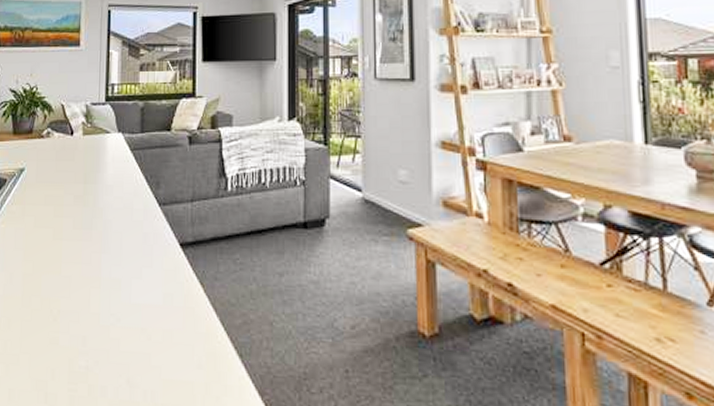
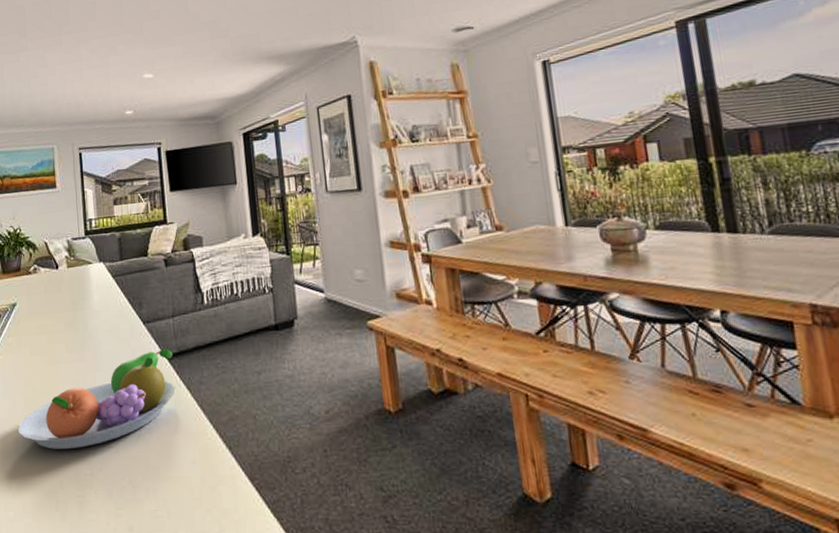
fruit bowl: none [13,236,188,337] -> present [18,349,176,449]

